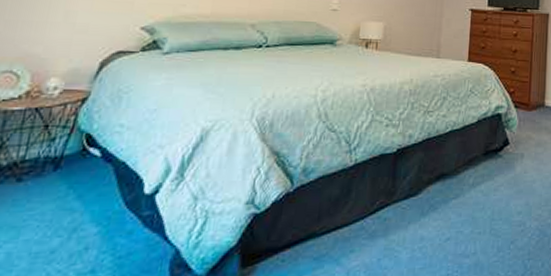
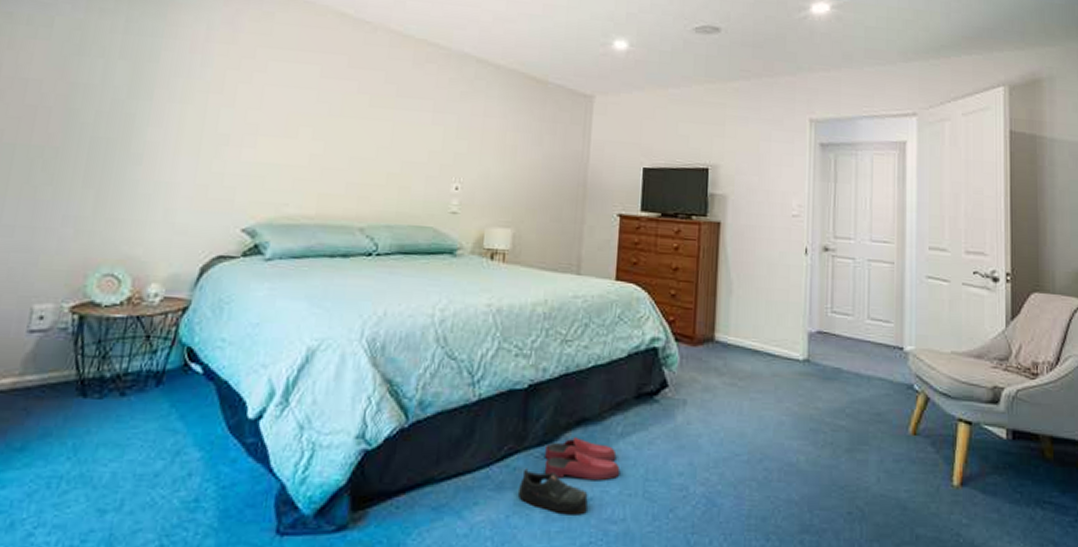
shoe: none [387,218,446,254] -> present [517,468,588,515]
slippers: none [410,190,472,224] -> present [544,437,621,481]

